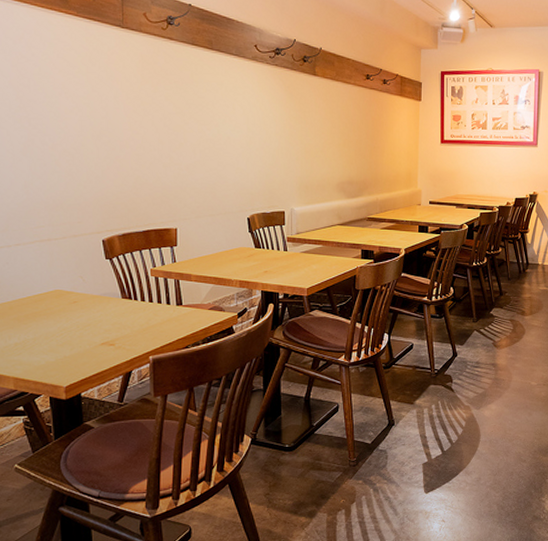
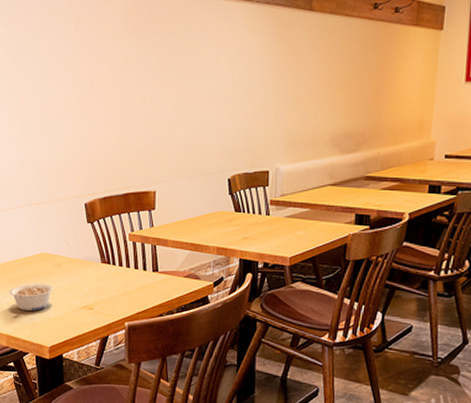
legume: none [16,322,70,350] -> present [9,283,54,311]

